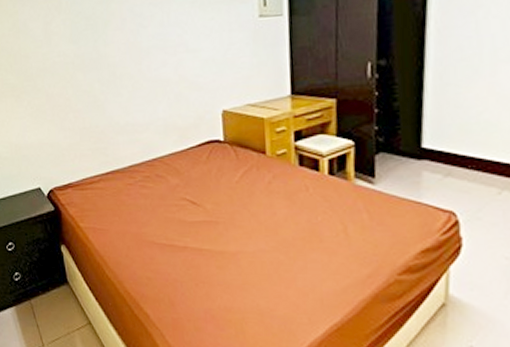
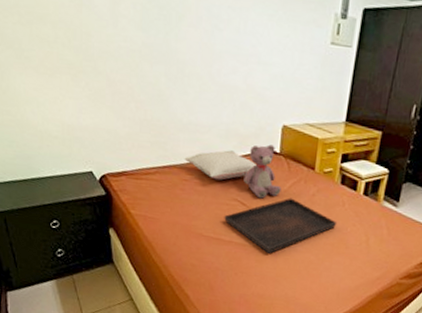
pillow: none [126,146,201,180] -> present [184,150,256,181]
serving tray: none [174,189,304,258] -> present [224,198,338,255]
teddy bear: none [189,133,232,194] -> present [244,144,282,199]

